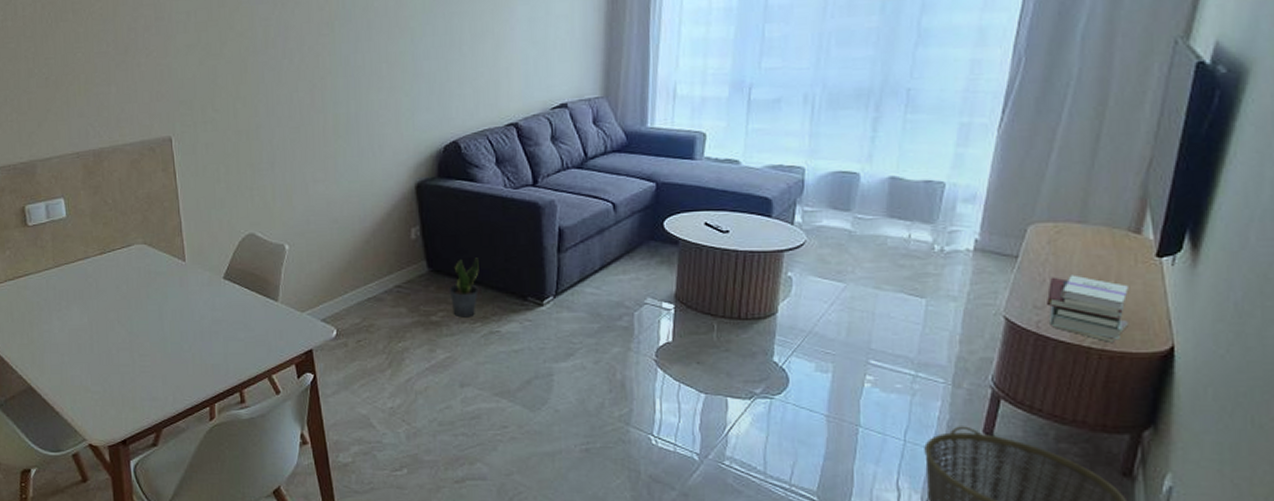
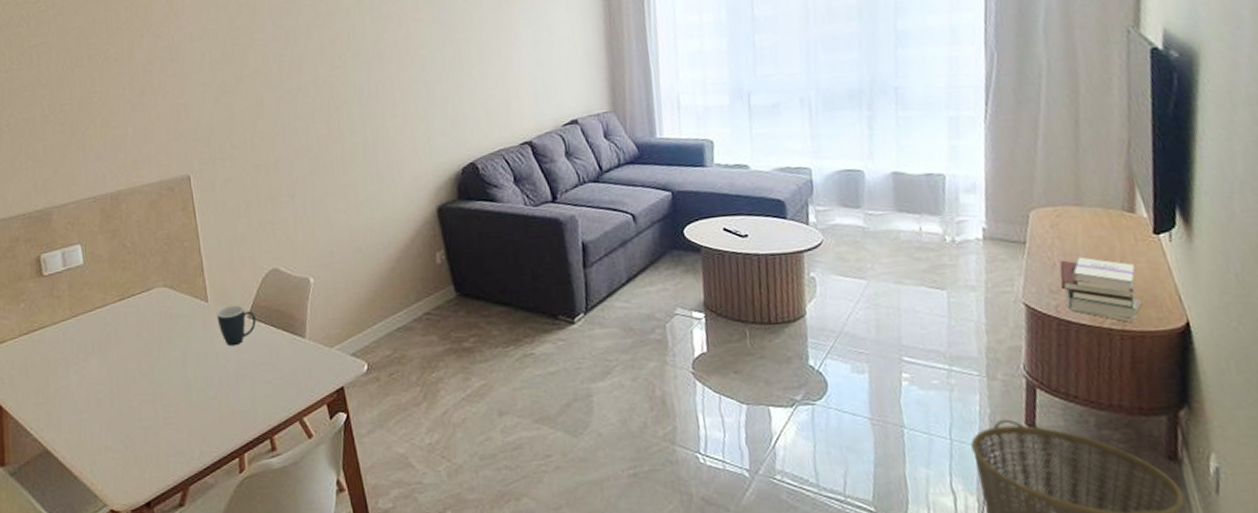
mug: none [193,266,231,305] -> present [216,305,256,347]
potted plant: present [449,257,479,318] -> none [478,278,509,342]

